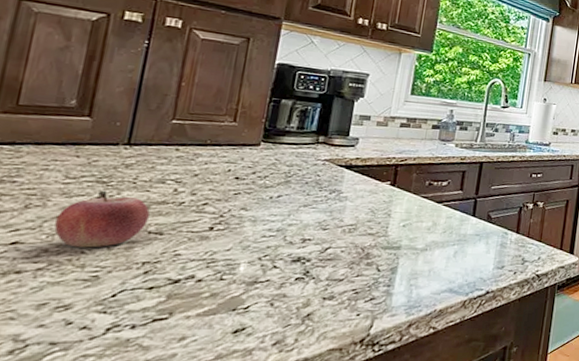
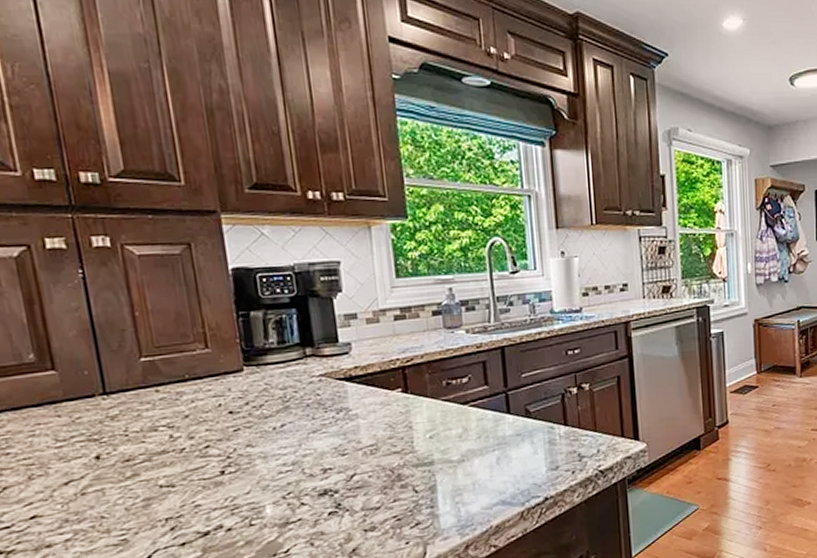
fruit: present [54,190,150,248] -> none [63,448,155,514]

